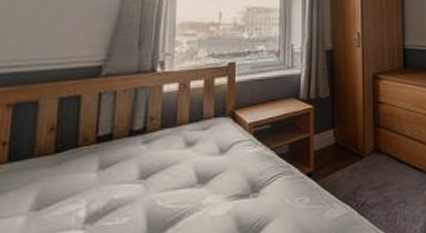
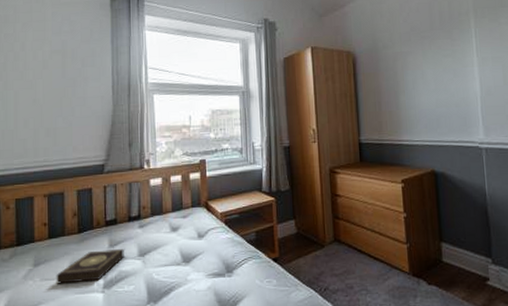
book: none [12,171,121,223] -> present [56,249,125,284]

